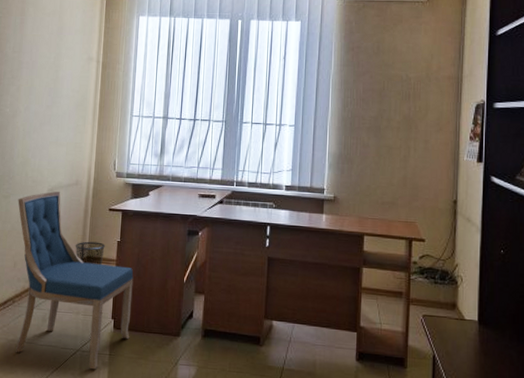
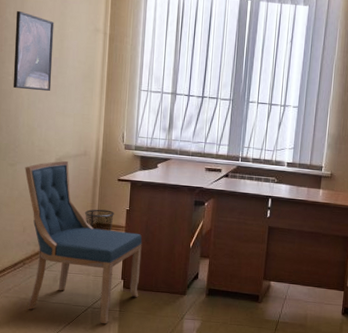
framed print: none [9,45,51,122] -> present [12,10,55,92]

